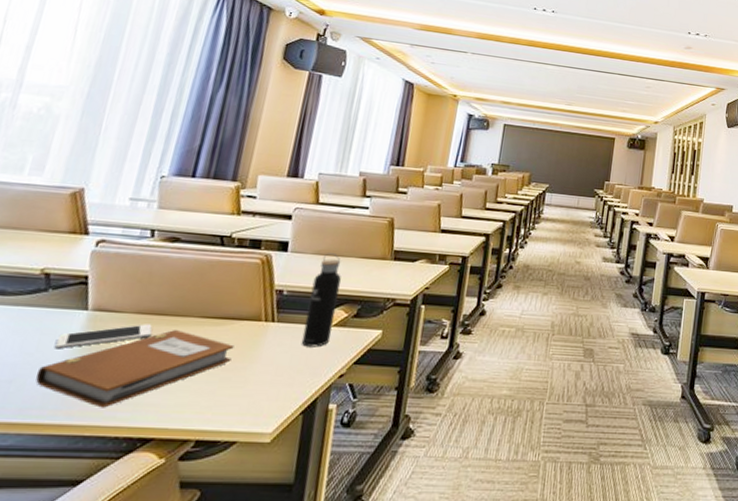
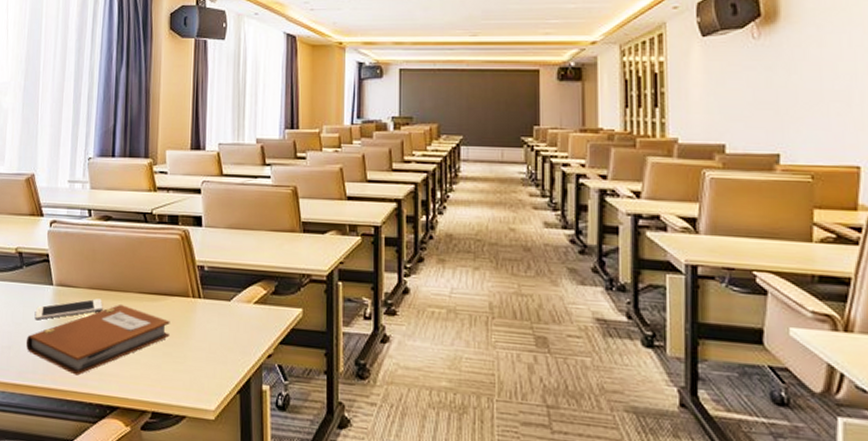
water bottle: present [301,253,341,348] -> none [227,226,256,325]

